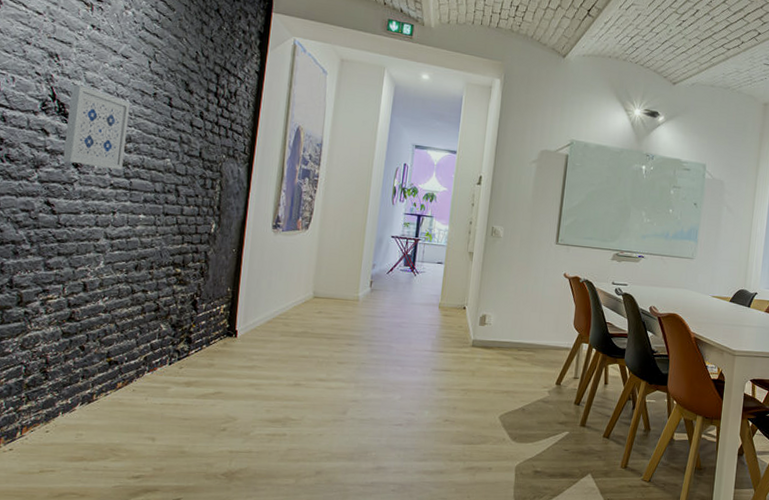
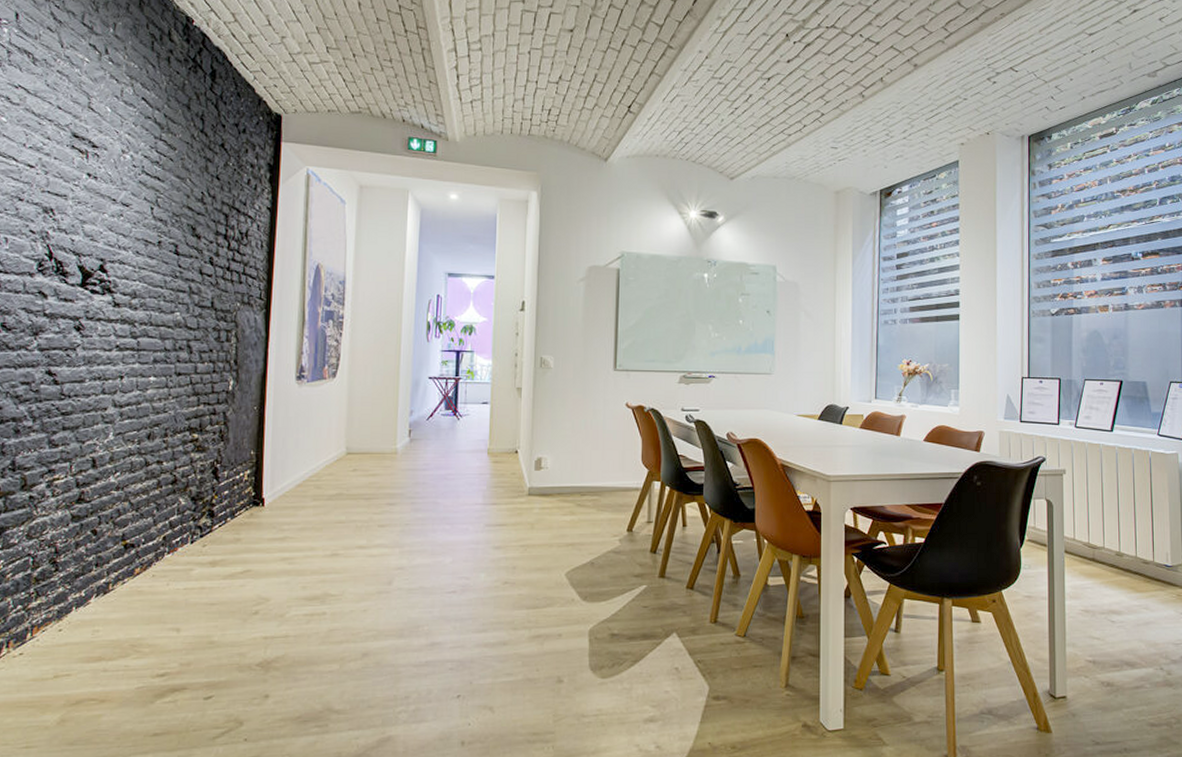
wall art: present [62,84,131,170] -> none [63,239,134,329]

